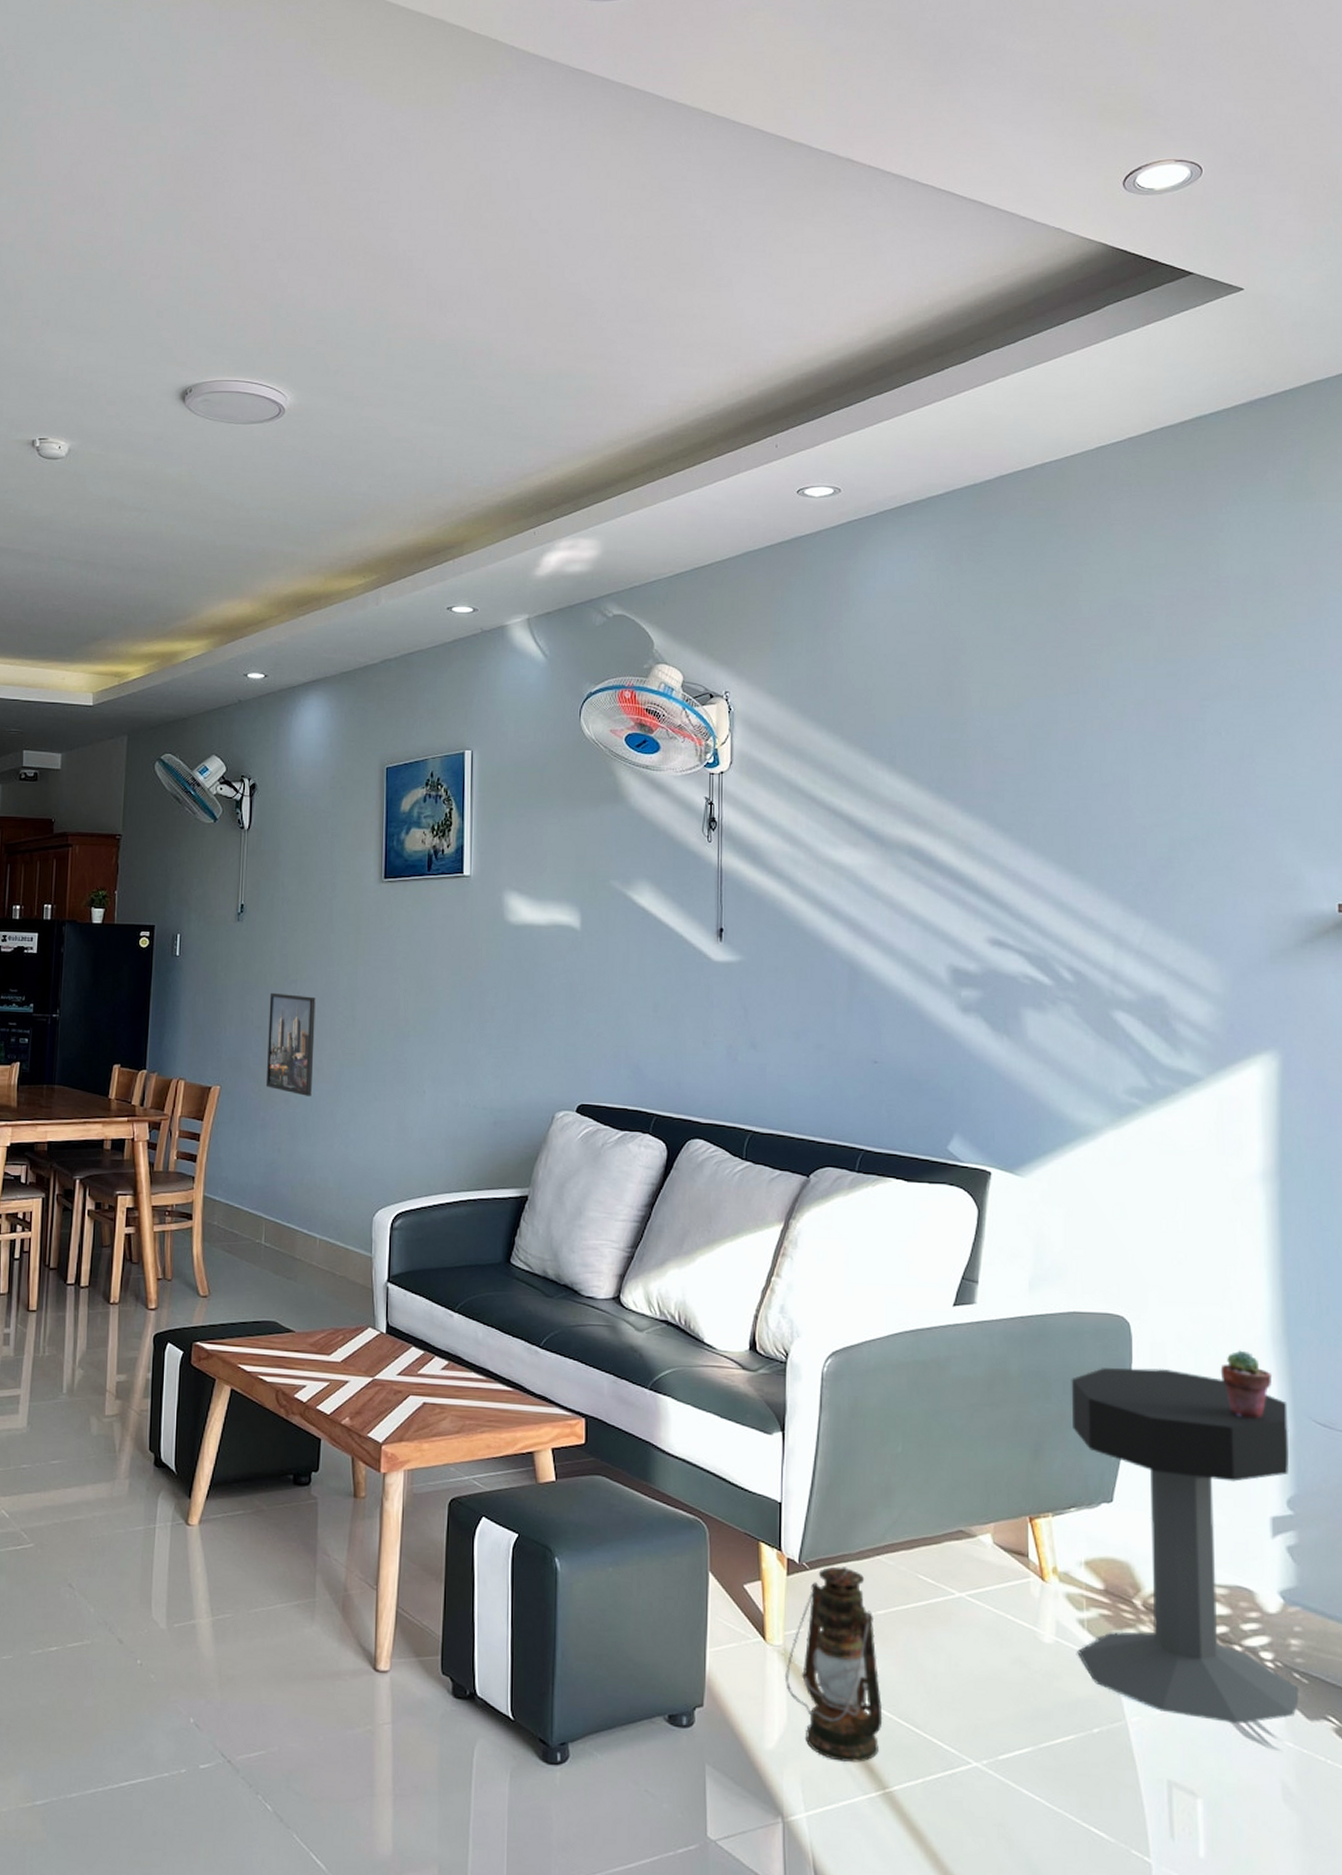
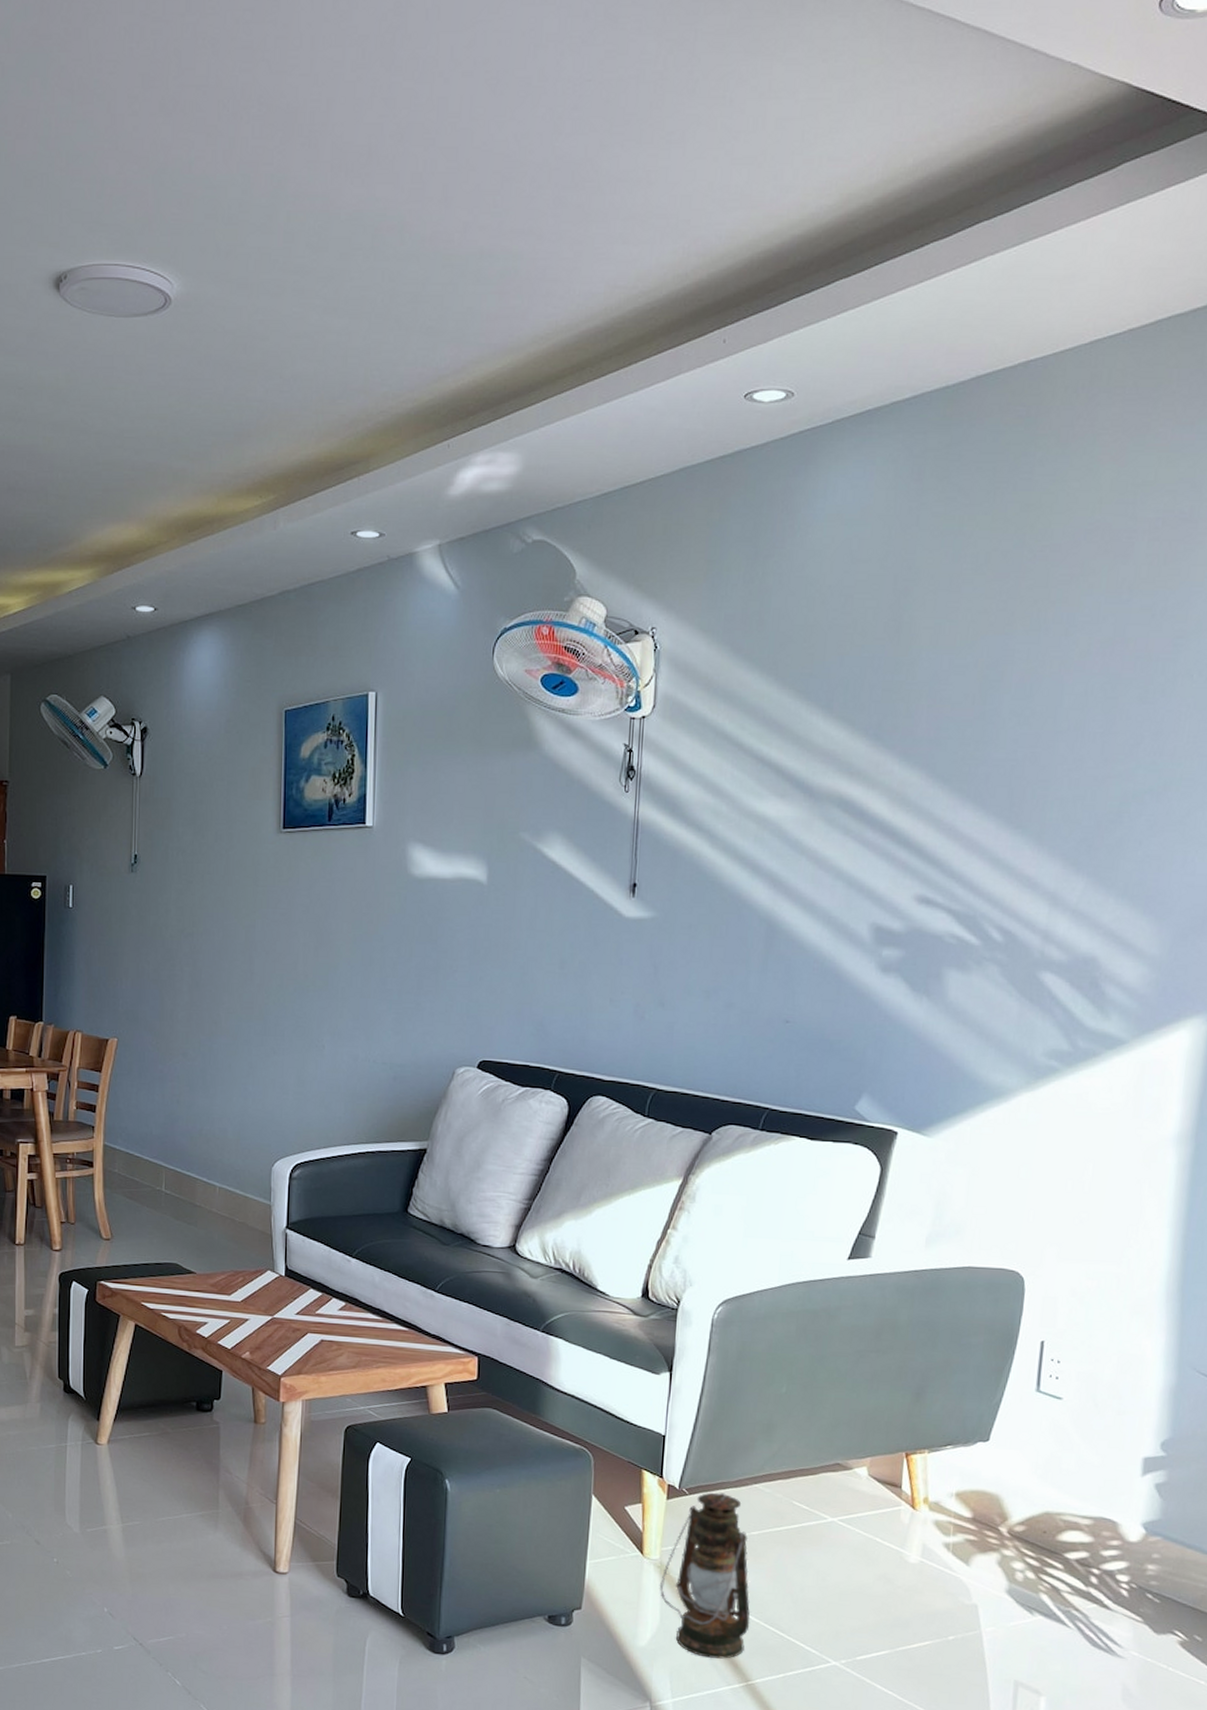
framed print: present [265,992,316,1096] -> none [163,945,213,1050]
side table: present [1071,1367,1299,1724] -> none [940,1319,1174,1635]
potted succulent: present [1220,1350,1273,1419] -> none [1109,1305,1162,1369]

